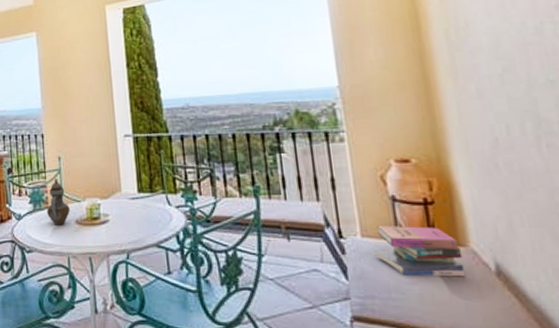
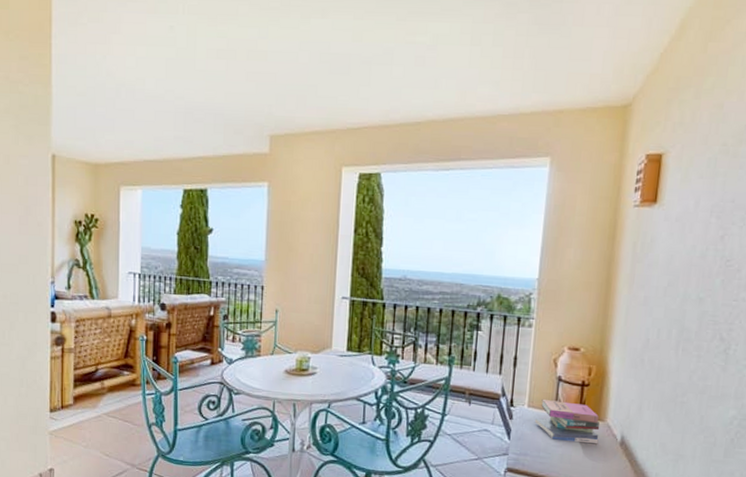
teapot: present [46,177,70,225] -> none [257,328,281,373]

